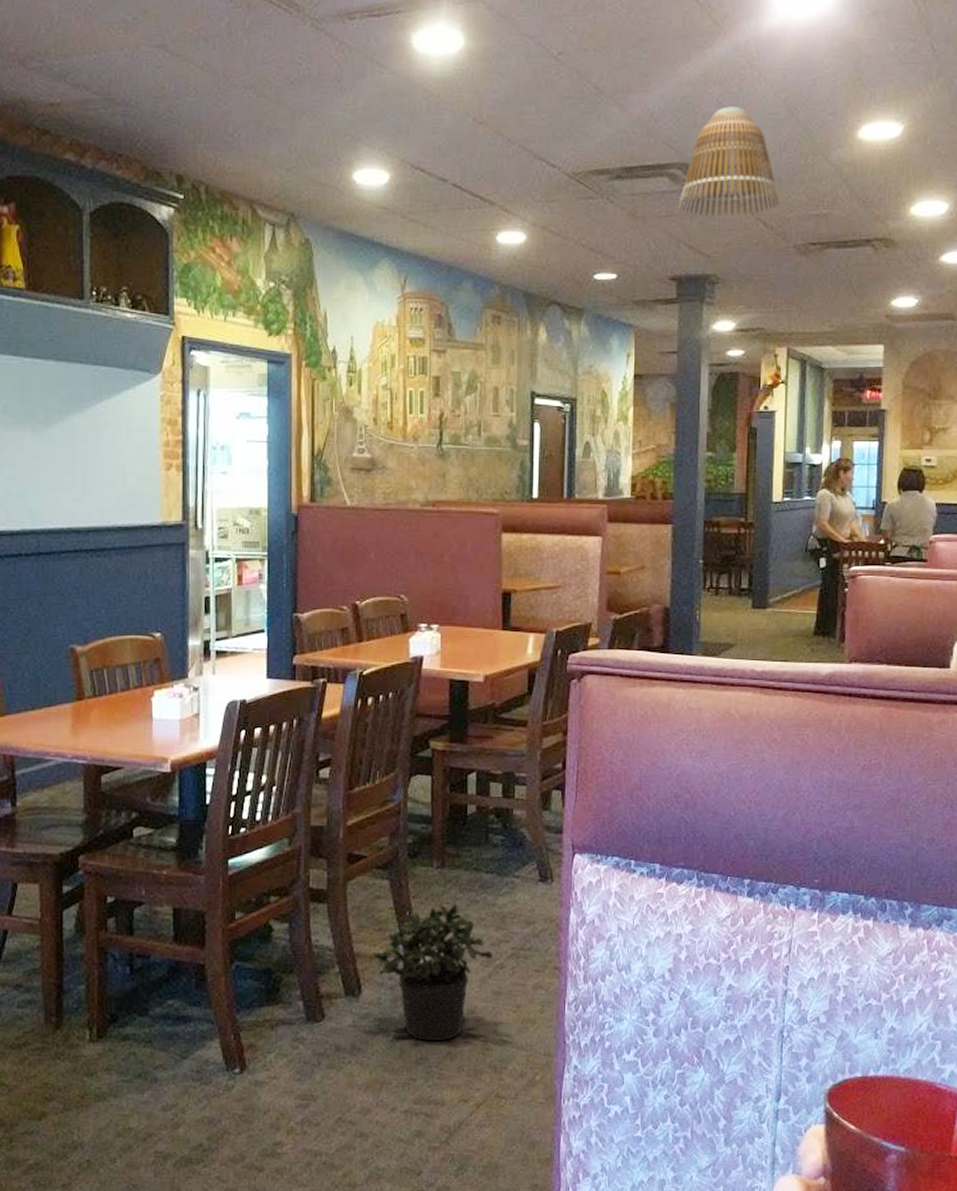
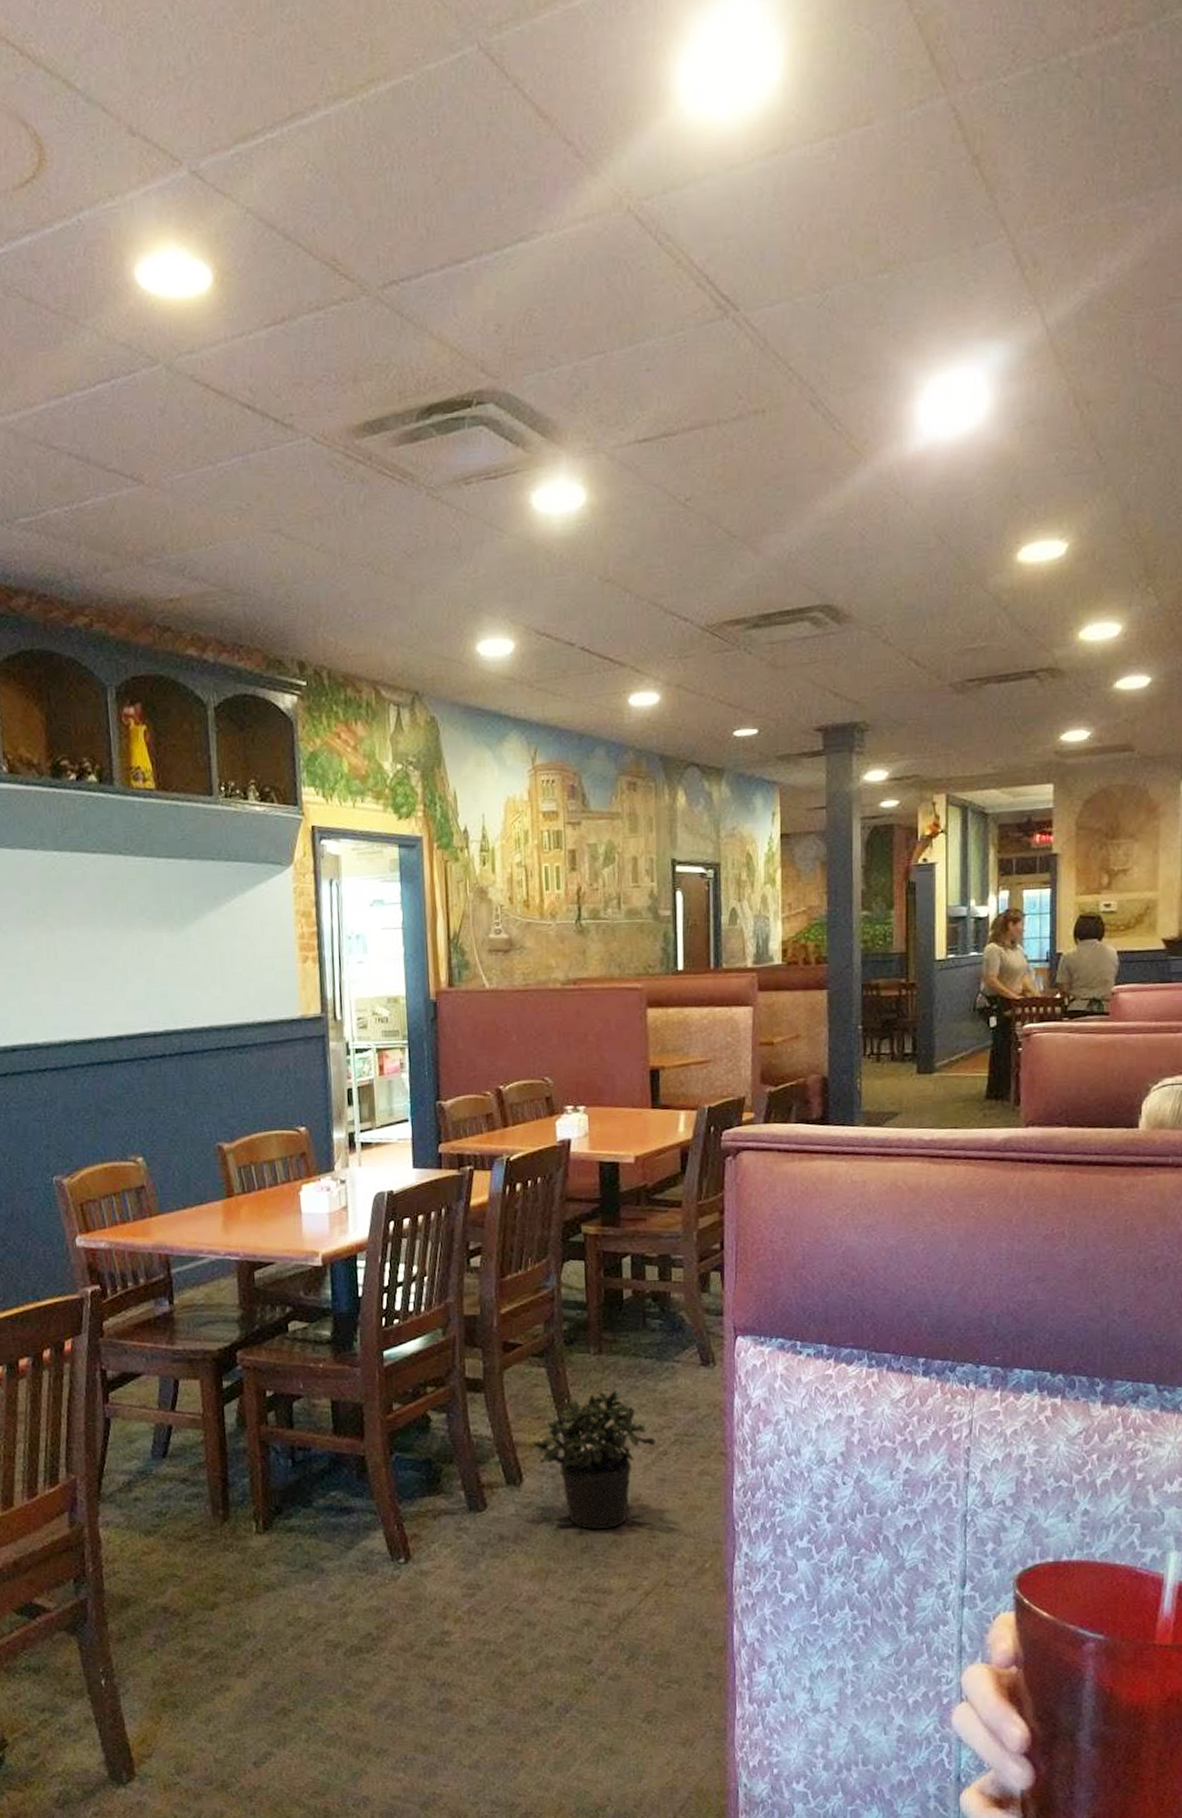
lamp shade: present [678,106,780,216] -> none [821,539,932,660]

